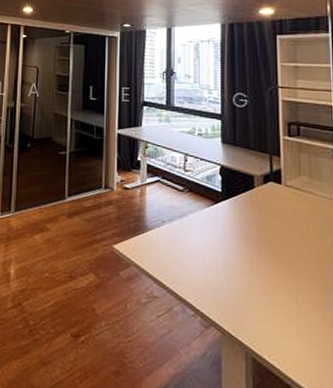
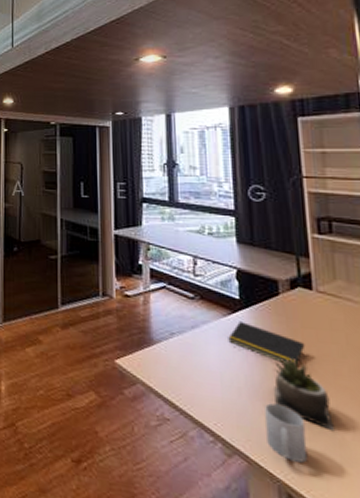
notepad: none [210,211,273,247] -> present [228,322,306,364]
mug: none [238,281,271,332] -> present [265,403,308,463]
succulent plant: none [246,241,293,305] -> present [274,356,334,432]

